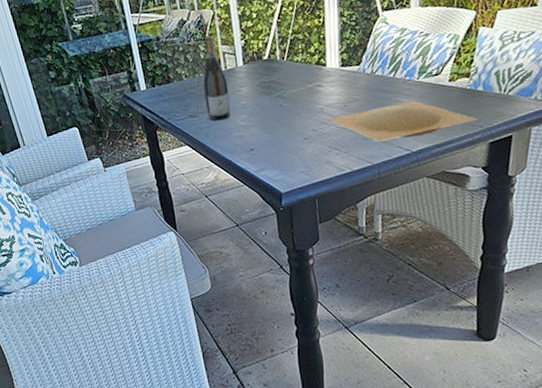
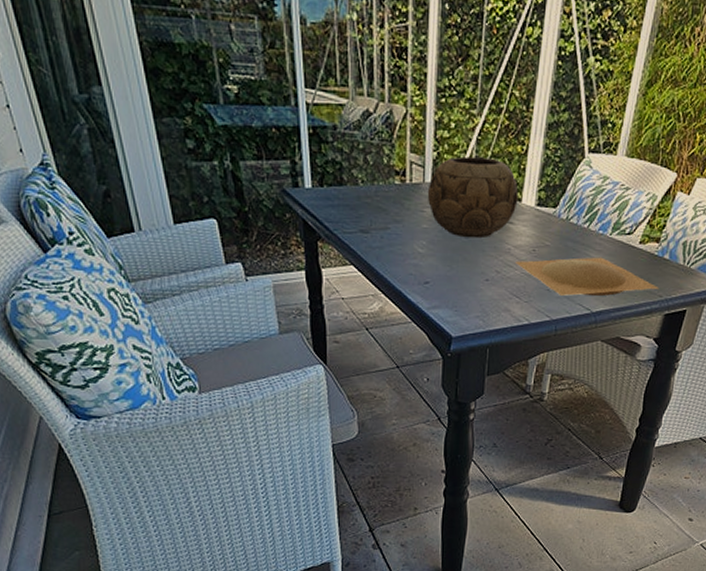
wine bottle: present [203,36,231,121] -> none [381,138,411,243]
decorative bowl: none [241,35,323,106] -> present [427,156,519,239]

